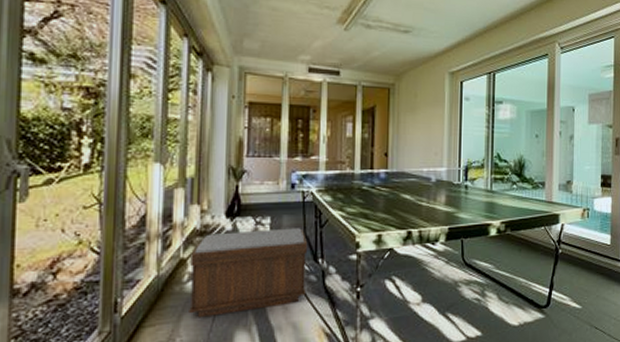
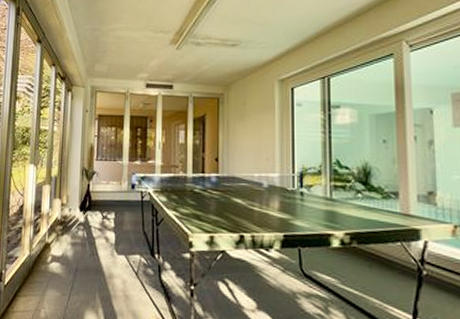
bench: present [189,228,308,318] -> none [51,223,146,295]

